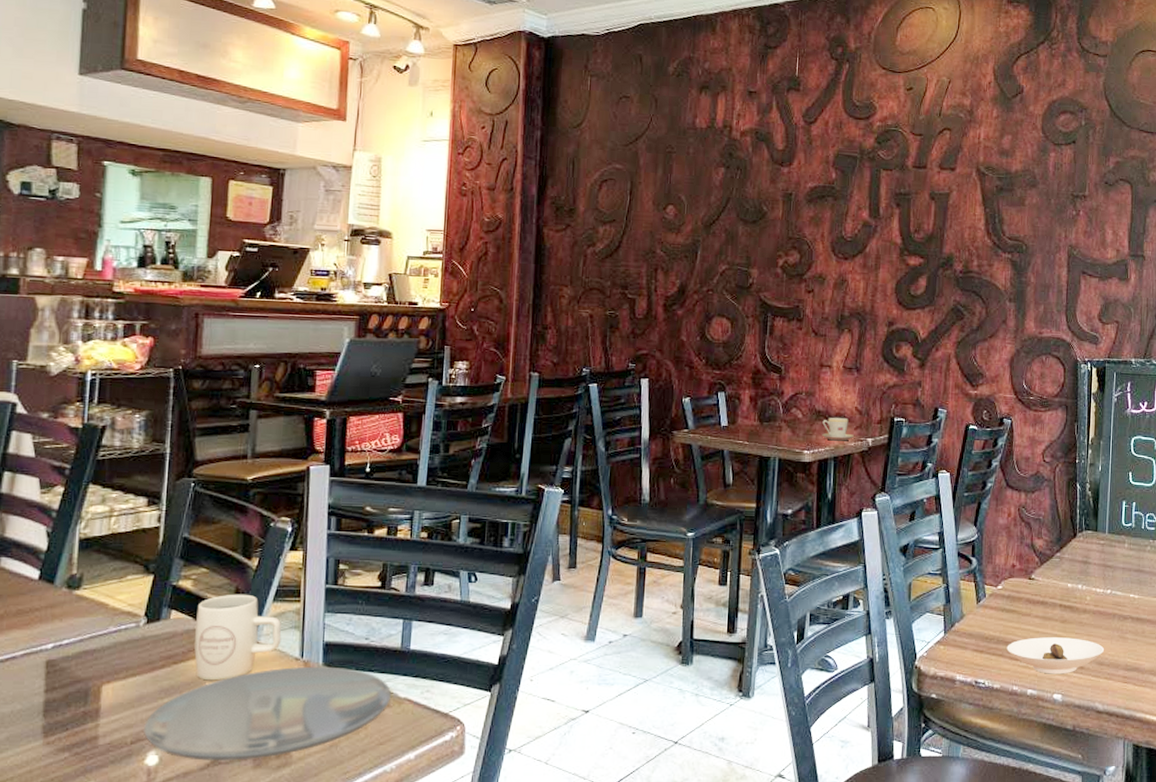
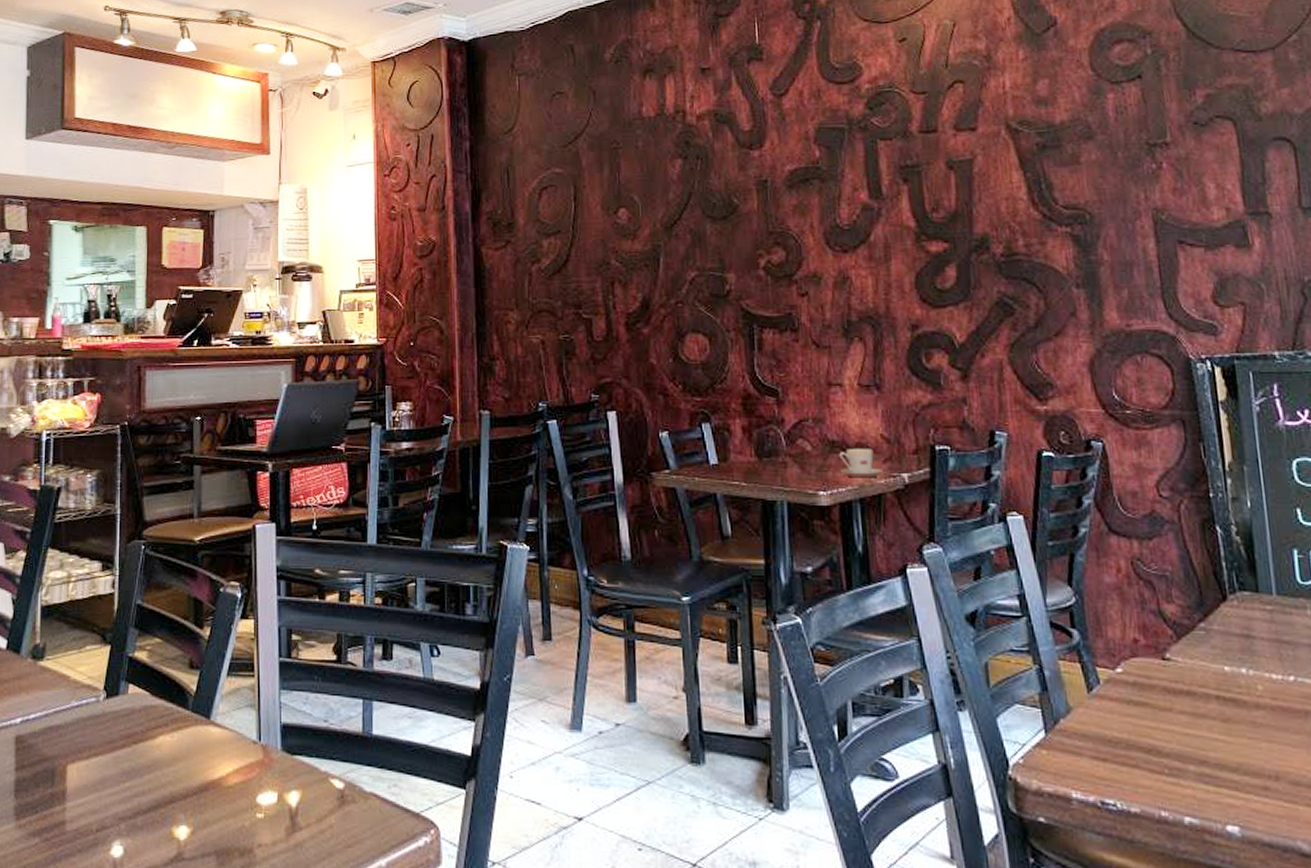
plate: present [144,666,391,762] -> none [108,751,355,858]
mug: present [194,594,282,681] -> none [151,667,238,764]
saucer: present [1007,637,1105,674] -> none [1142,742,1299,797]

